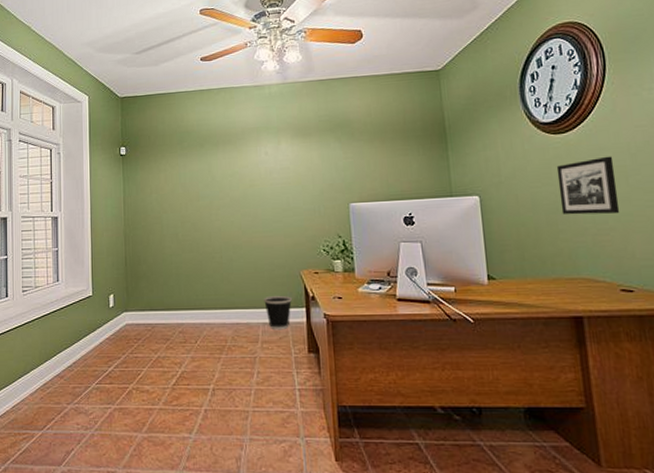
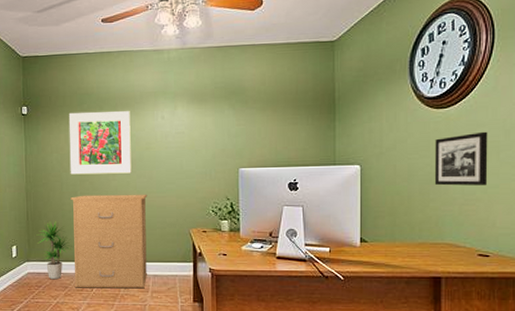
potted plant: none [135,265,175,331] -> present [36,220,73,280]
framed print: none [168,148,235,216] -> present [68,111,132,175]
filing cabinet: none [171,234,256,340] -> present [71,194,148,289]
wastebasket: present [264,295,292,330] -> none [155,251,181,282]

